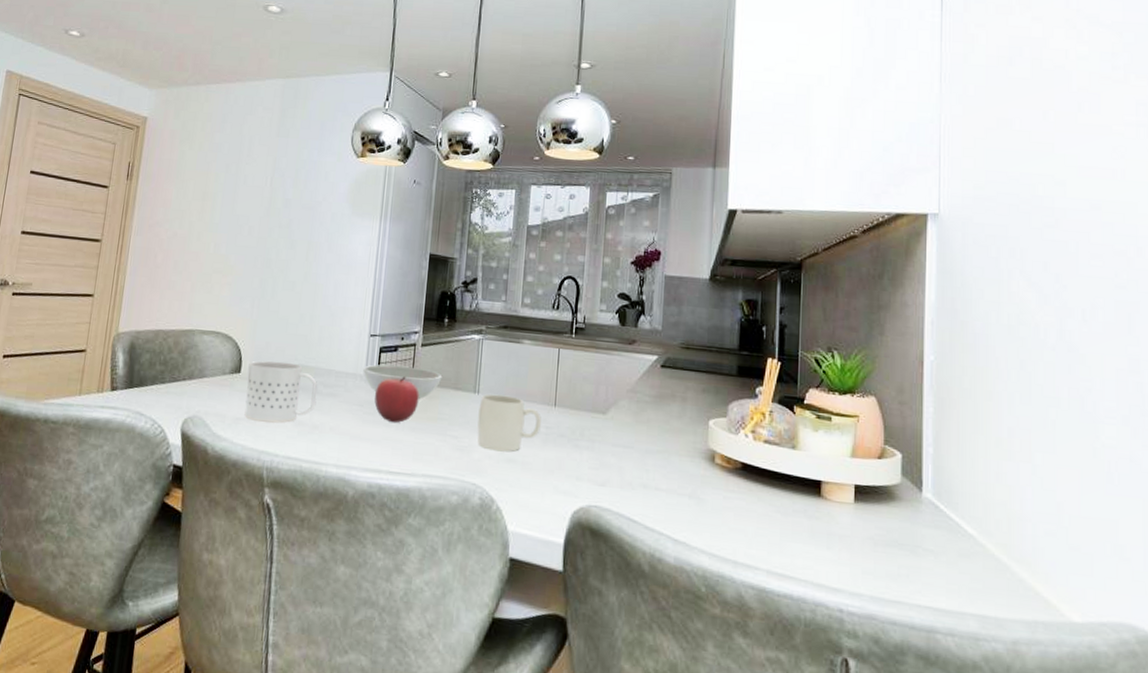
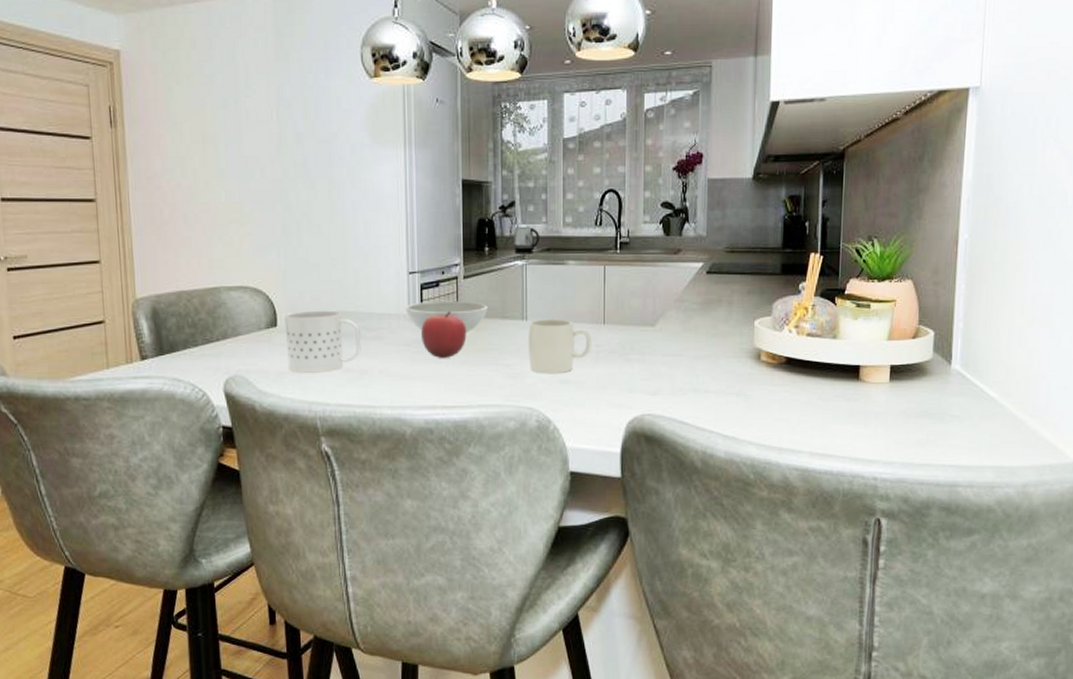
kettle: none [472,301,499,330] -> present [513,225,540,254]

